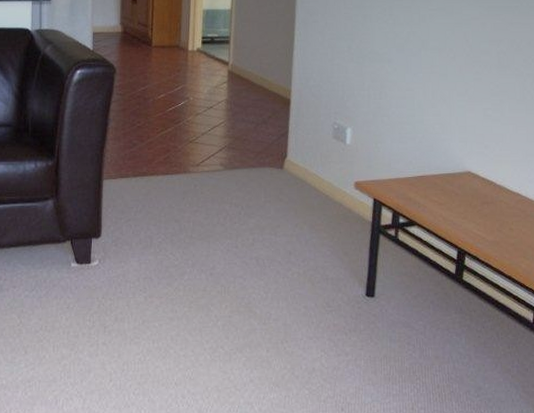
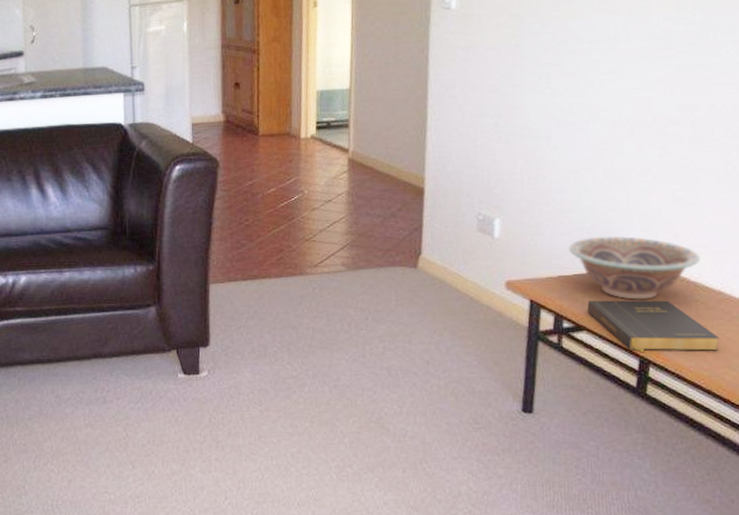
decorative bowl: none [405,145,504,200] -> present [569,235,701,300]
book: none [418,200,518,245] -> present [587,300,720,353]

